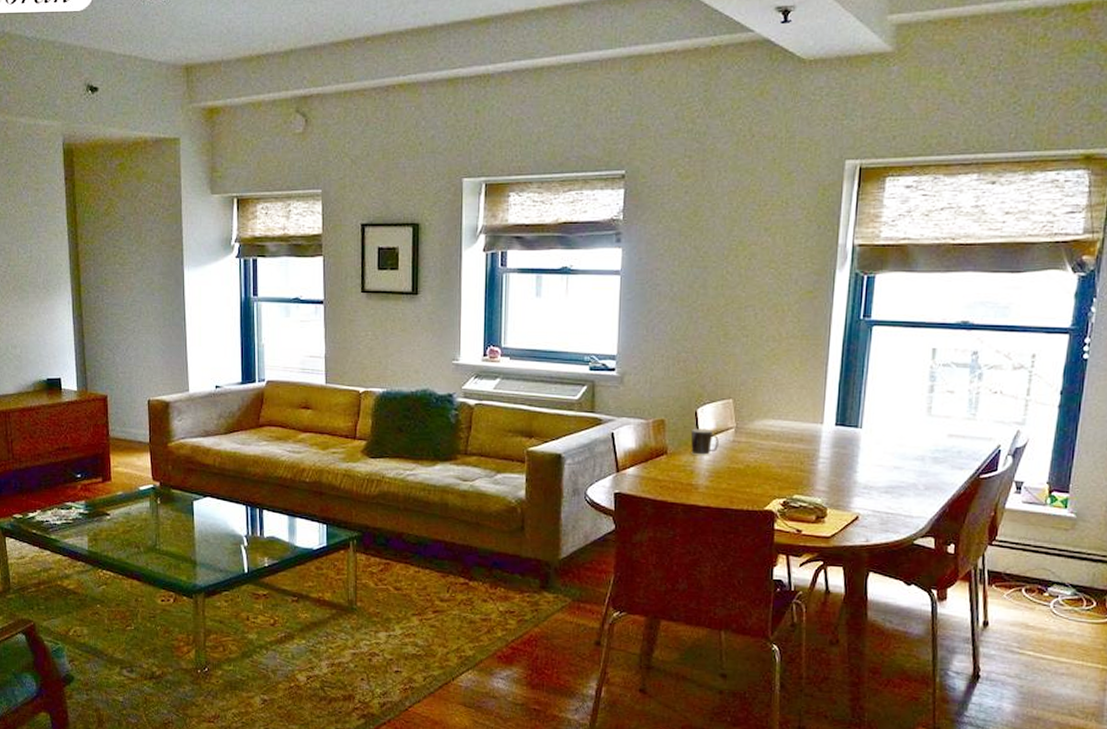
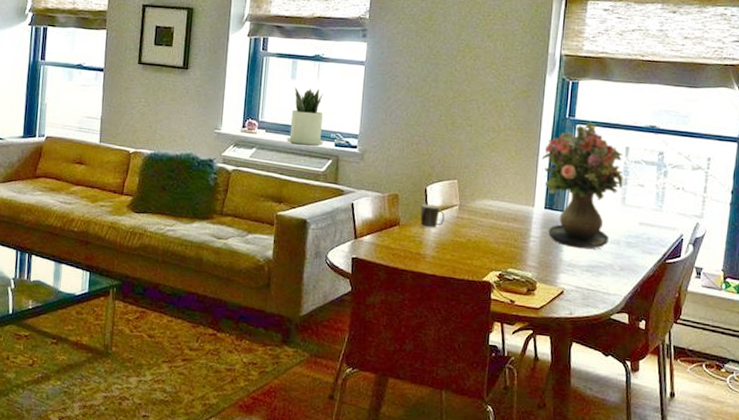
planter: none [533,306,577,371] -> present [286,87,324,146]
bouquet: none [831,321,929,467] -> present [541,121,623,249]

